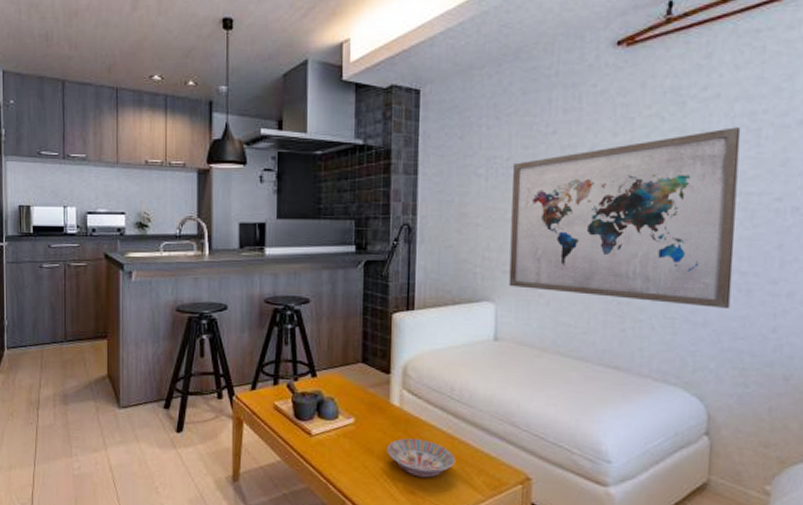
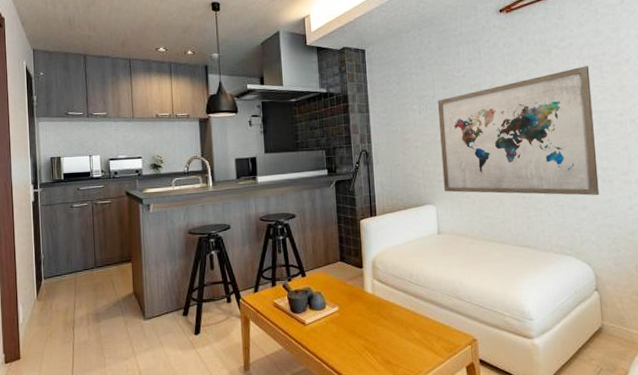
bowl: present [387,438,455,478] -> none [366,318,419,349]

